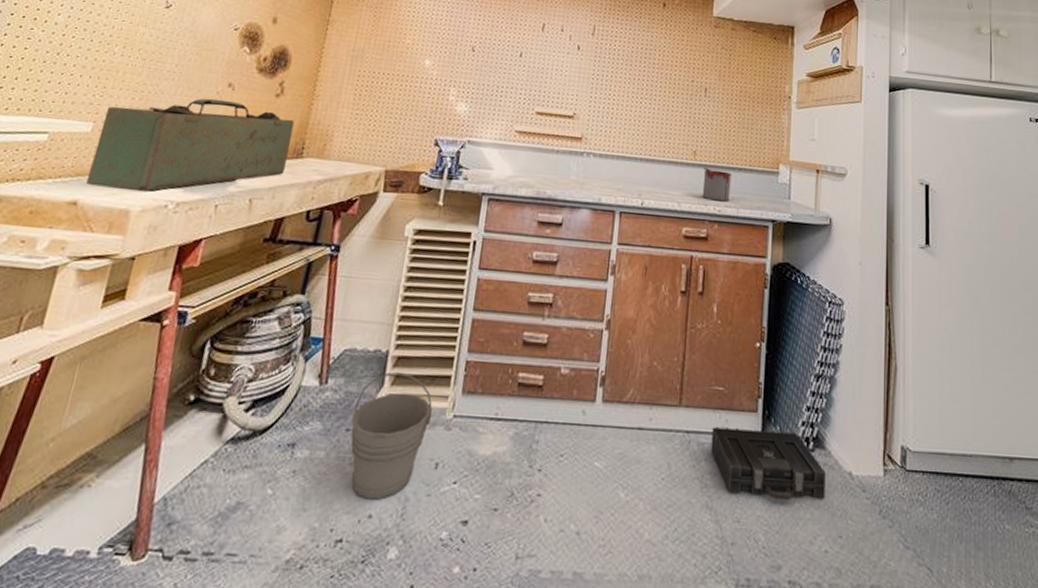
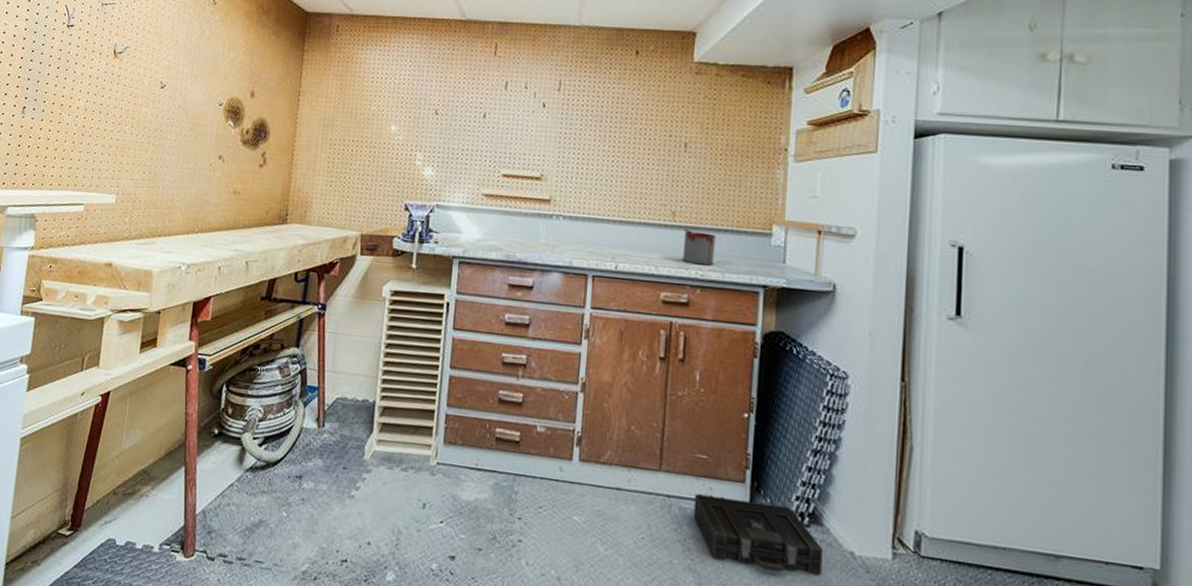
toolbox: present [85,98,294,192] -> none [116,170,277,255]
bucket: present [350,372,433,500] -> none [348,420,418,531]

